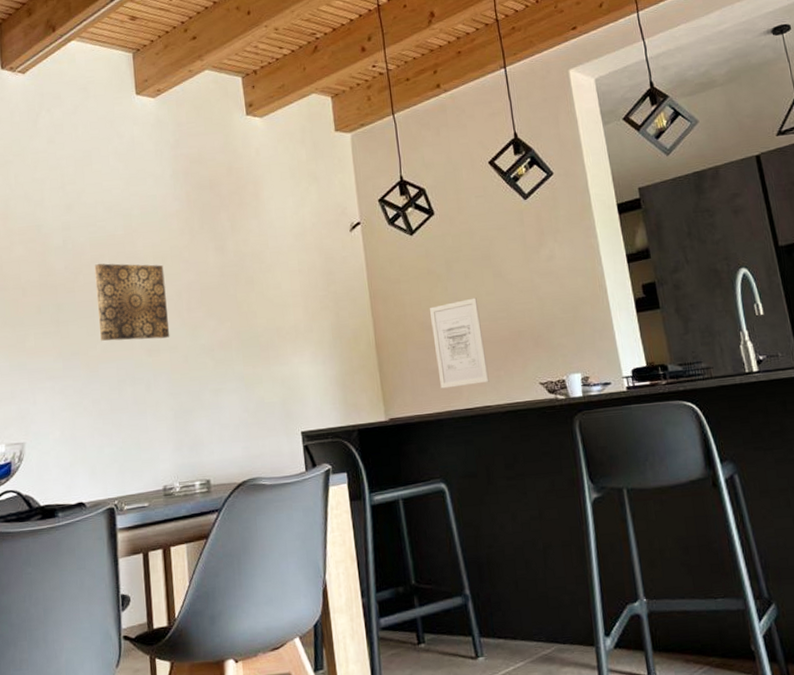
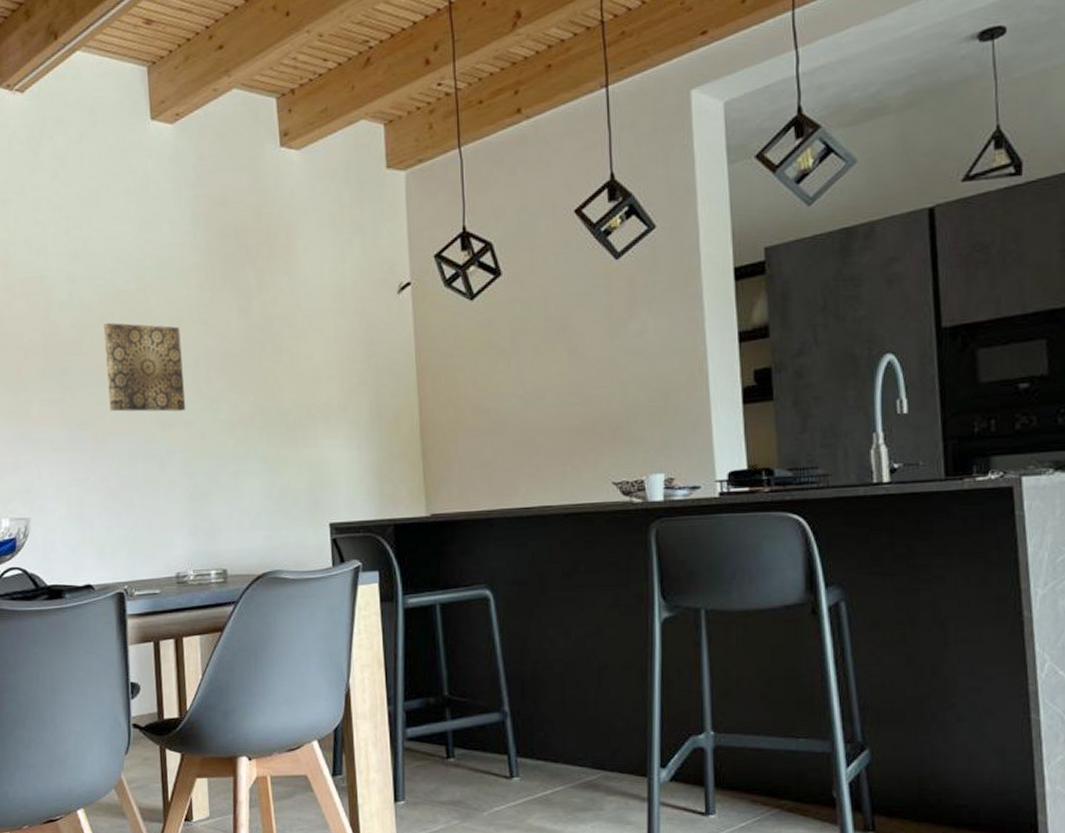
wall art: present [430,297,489,389] -> none [488,378,552,483]

